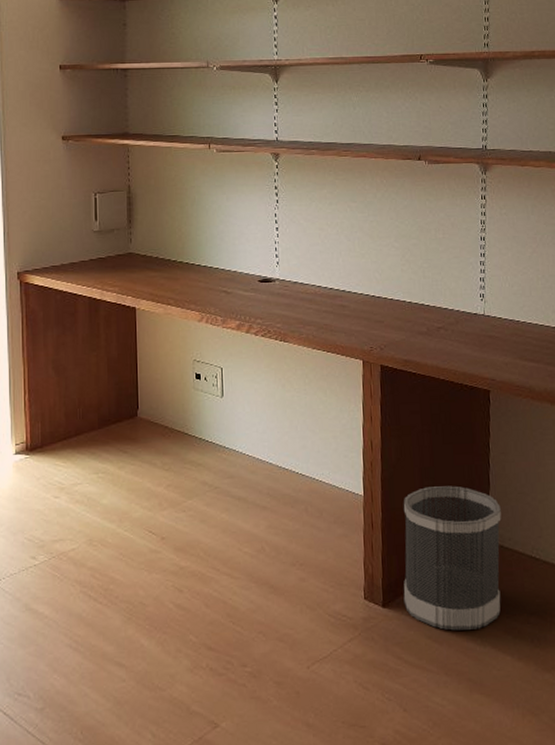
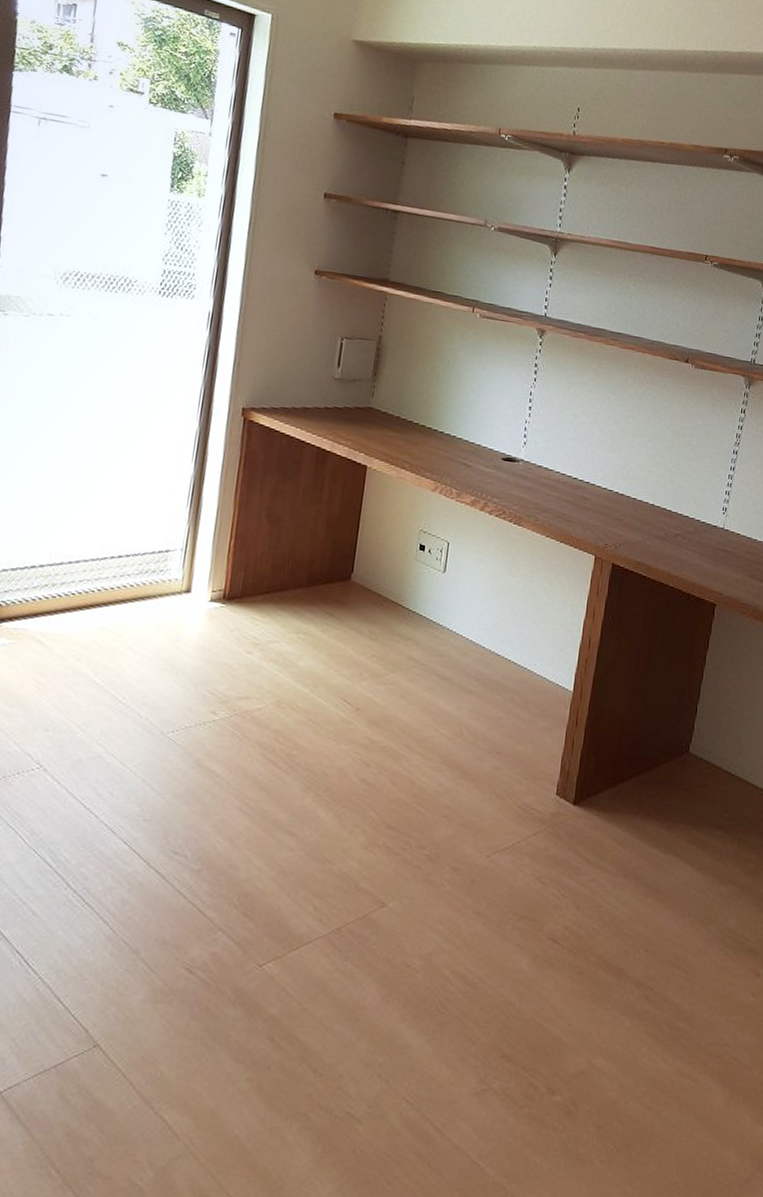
wastebasket: present [403,486,501,631] -> none [595,691,706,836]

